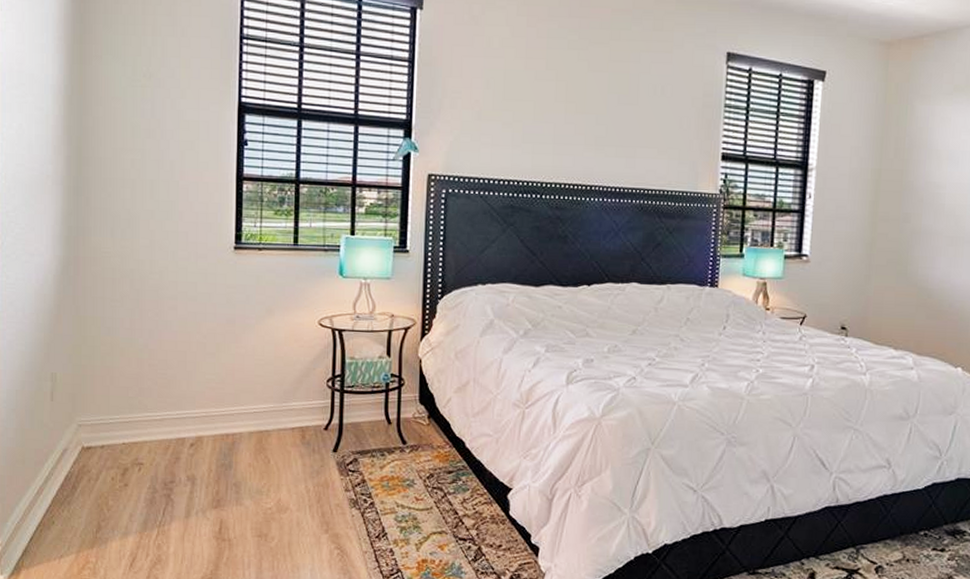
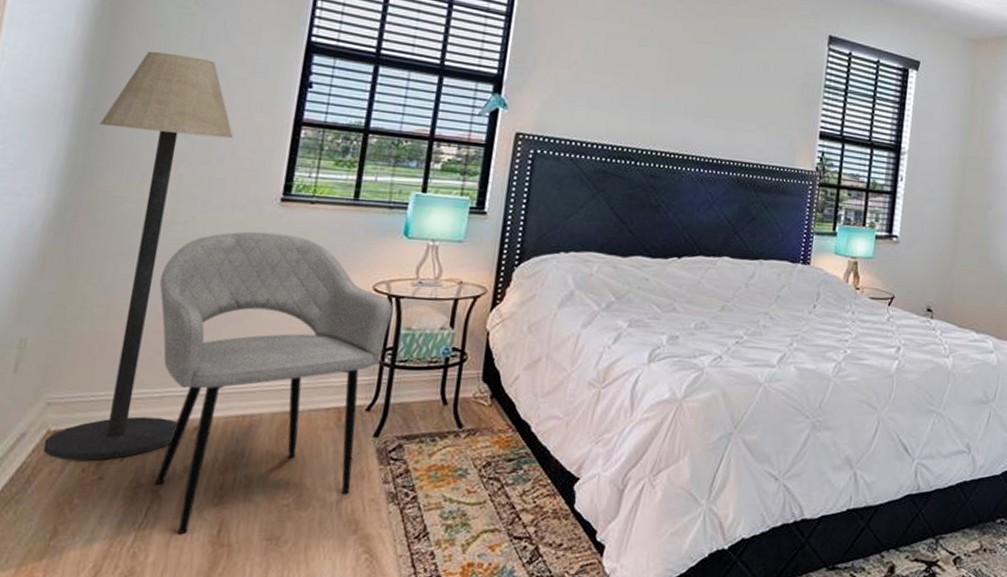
floor lamp: none [81,122,189,471] -> present [43,51,234,461]
armchair: none [147,277,337,530] -> present [155,231,393,534]

